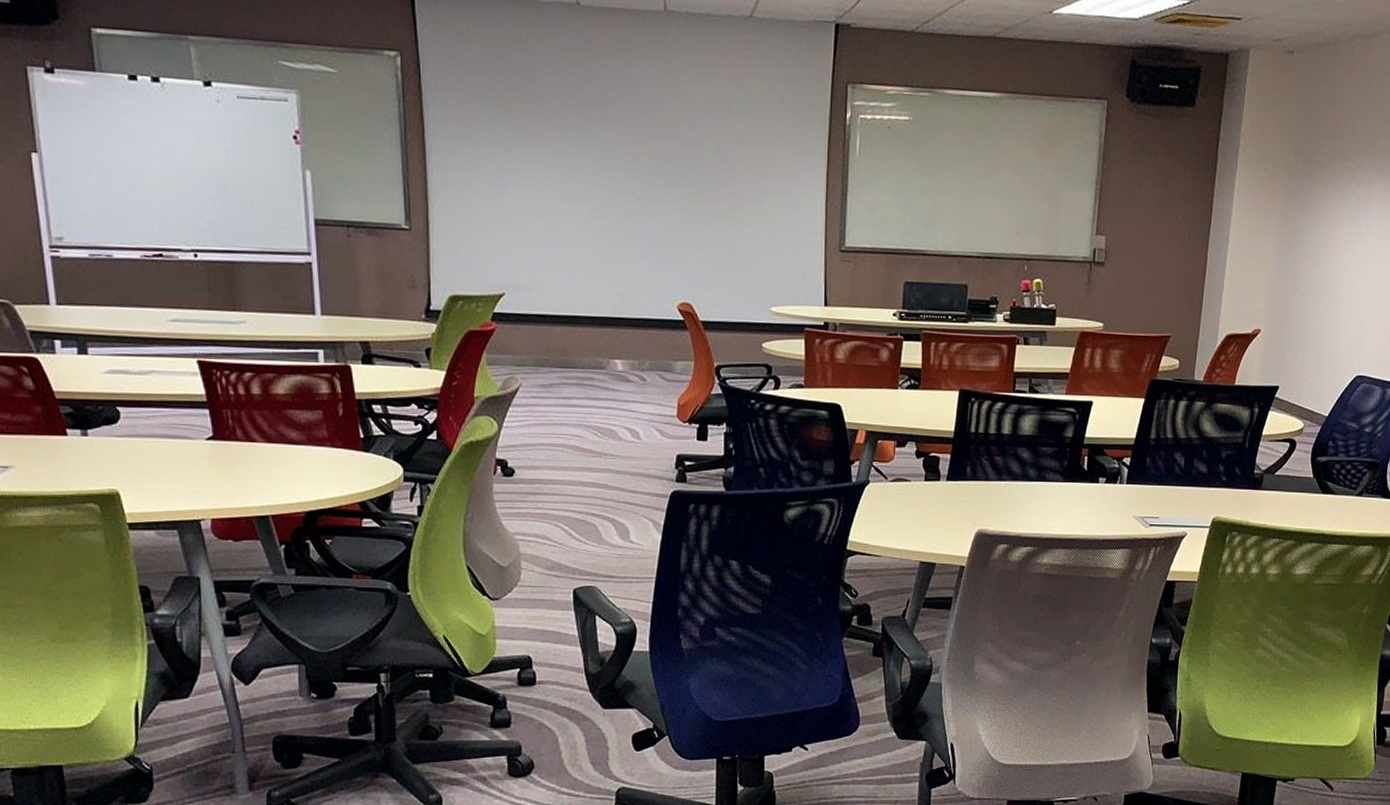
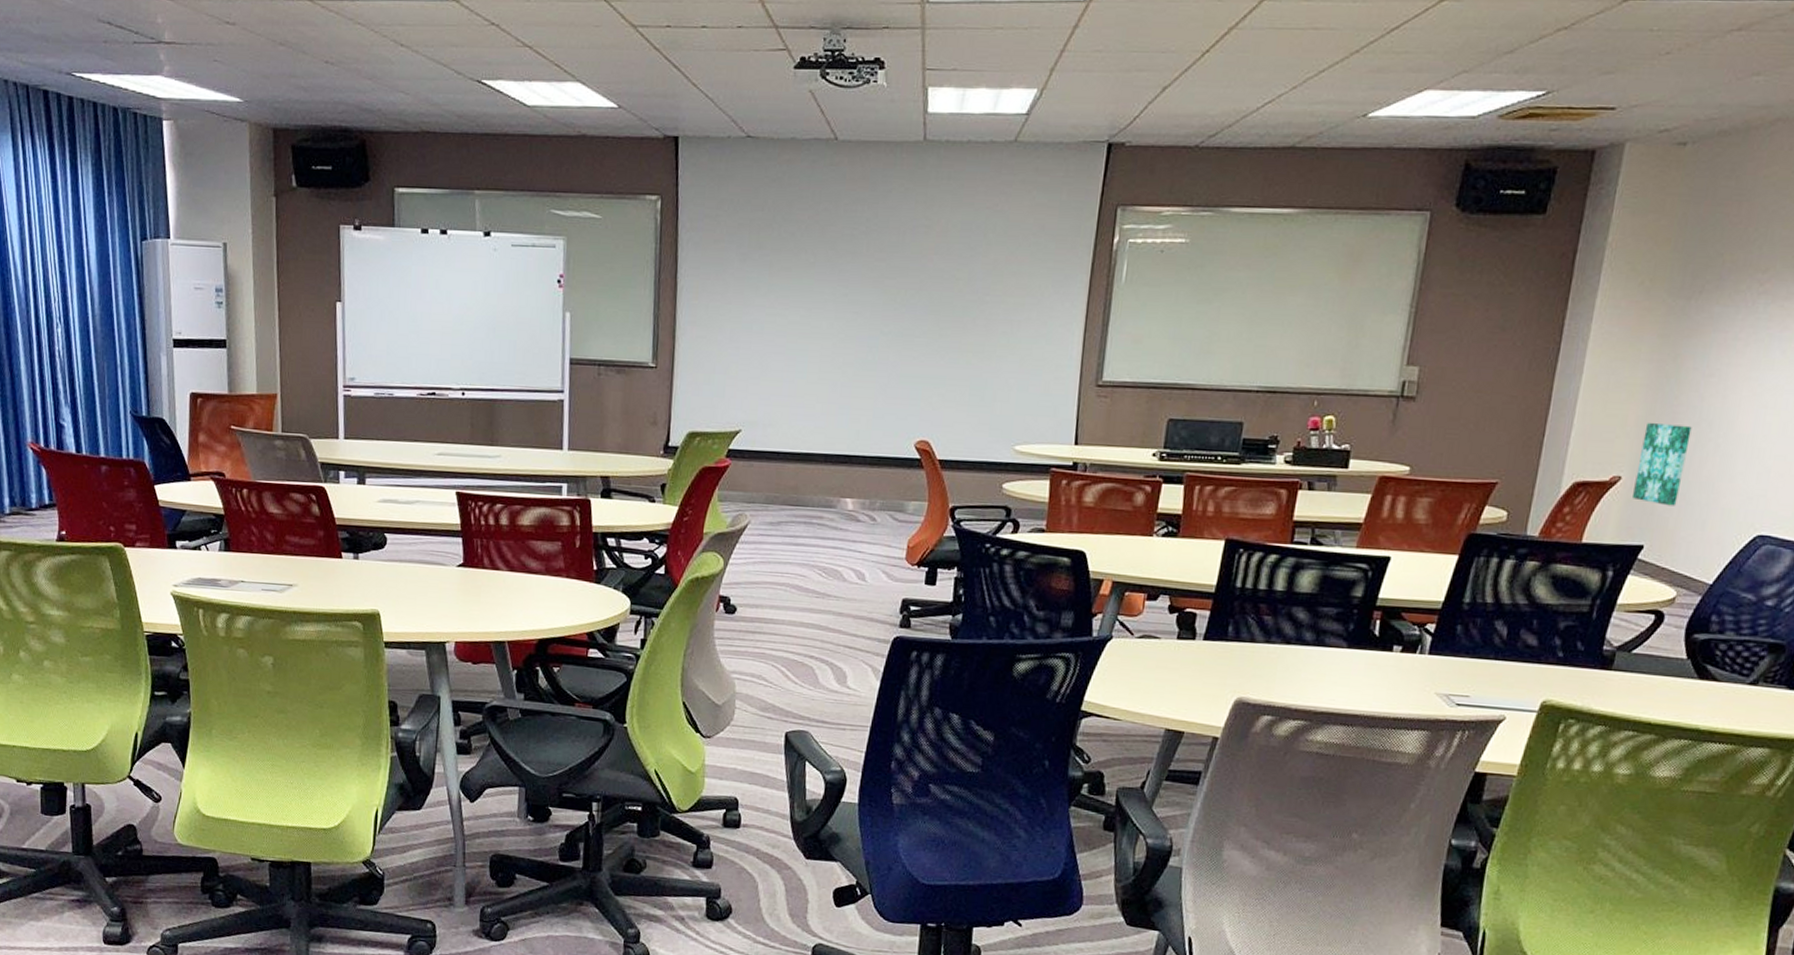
wall art: none [1268,285,1308,353] -> present [1631,423,1692,506]

